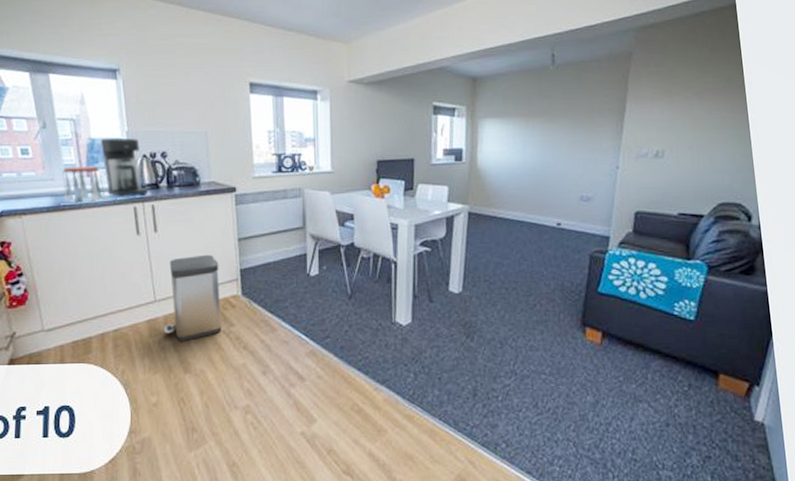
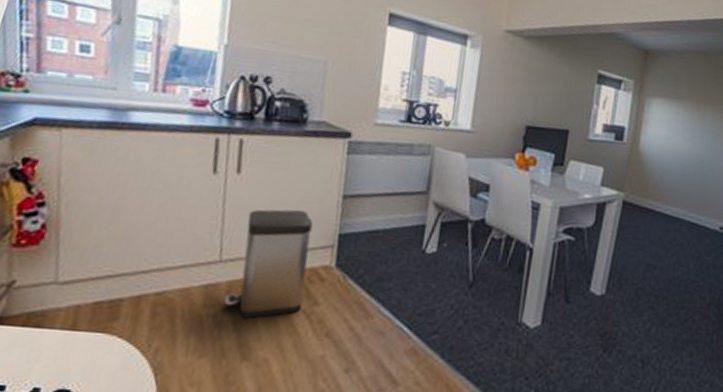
jar: present [62,166,106,204] -> none [126,76,182,126]
coffee maker: present [100,138,149,197] -> none [185,48,240,125]

